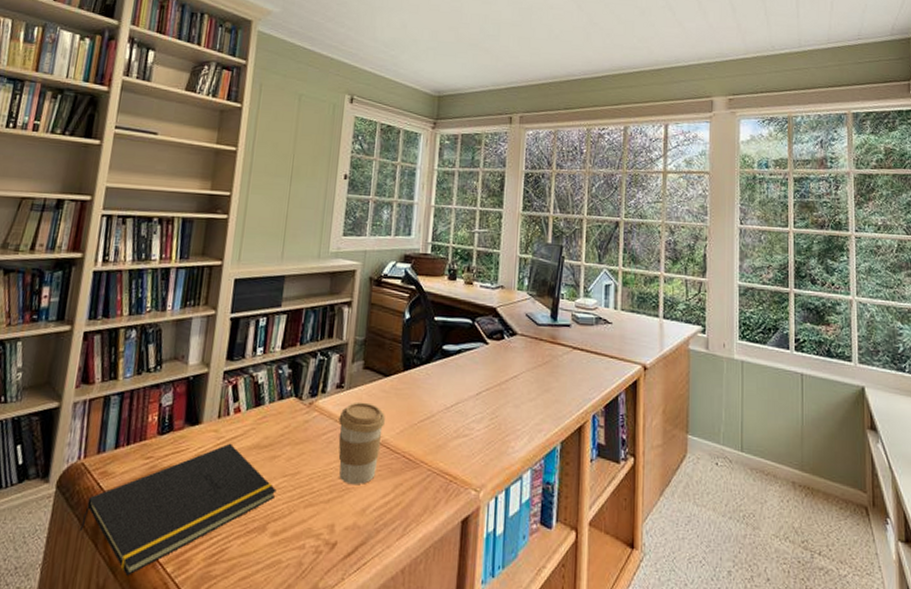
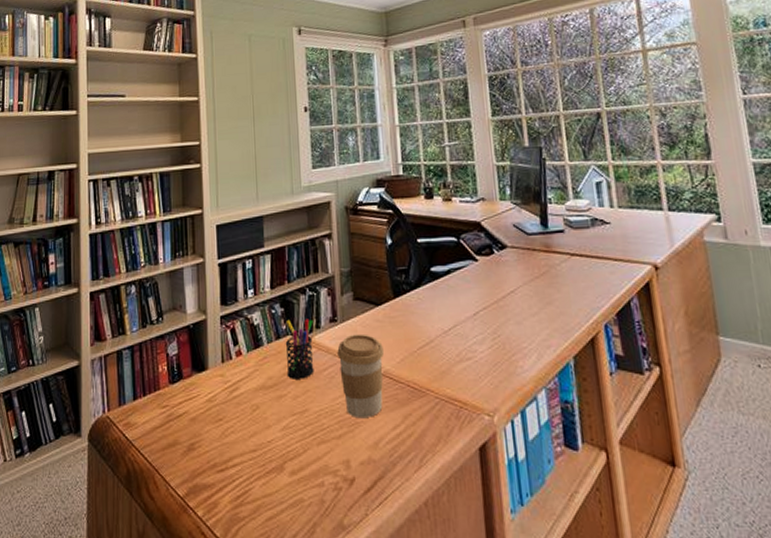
notepad: present [79,443,277,576] -> none [114,386,288,521]
pen holder: none [284,381,320,442] -> present [285,319,314,379]

